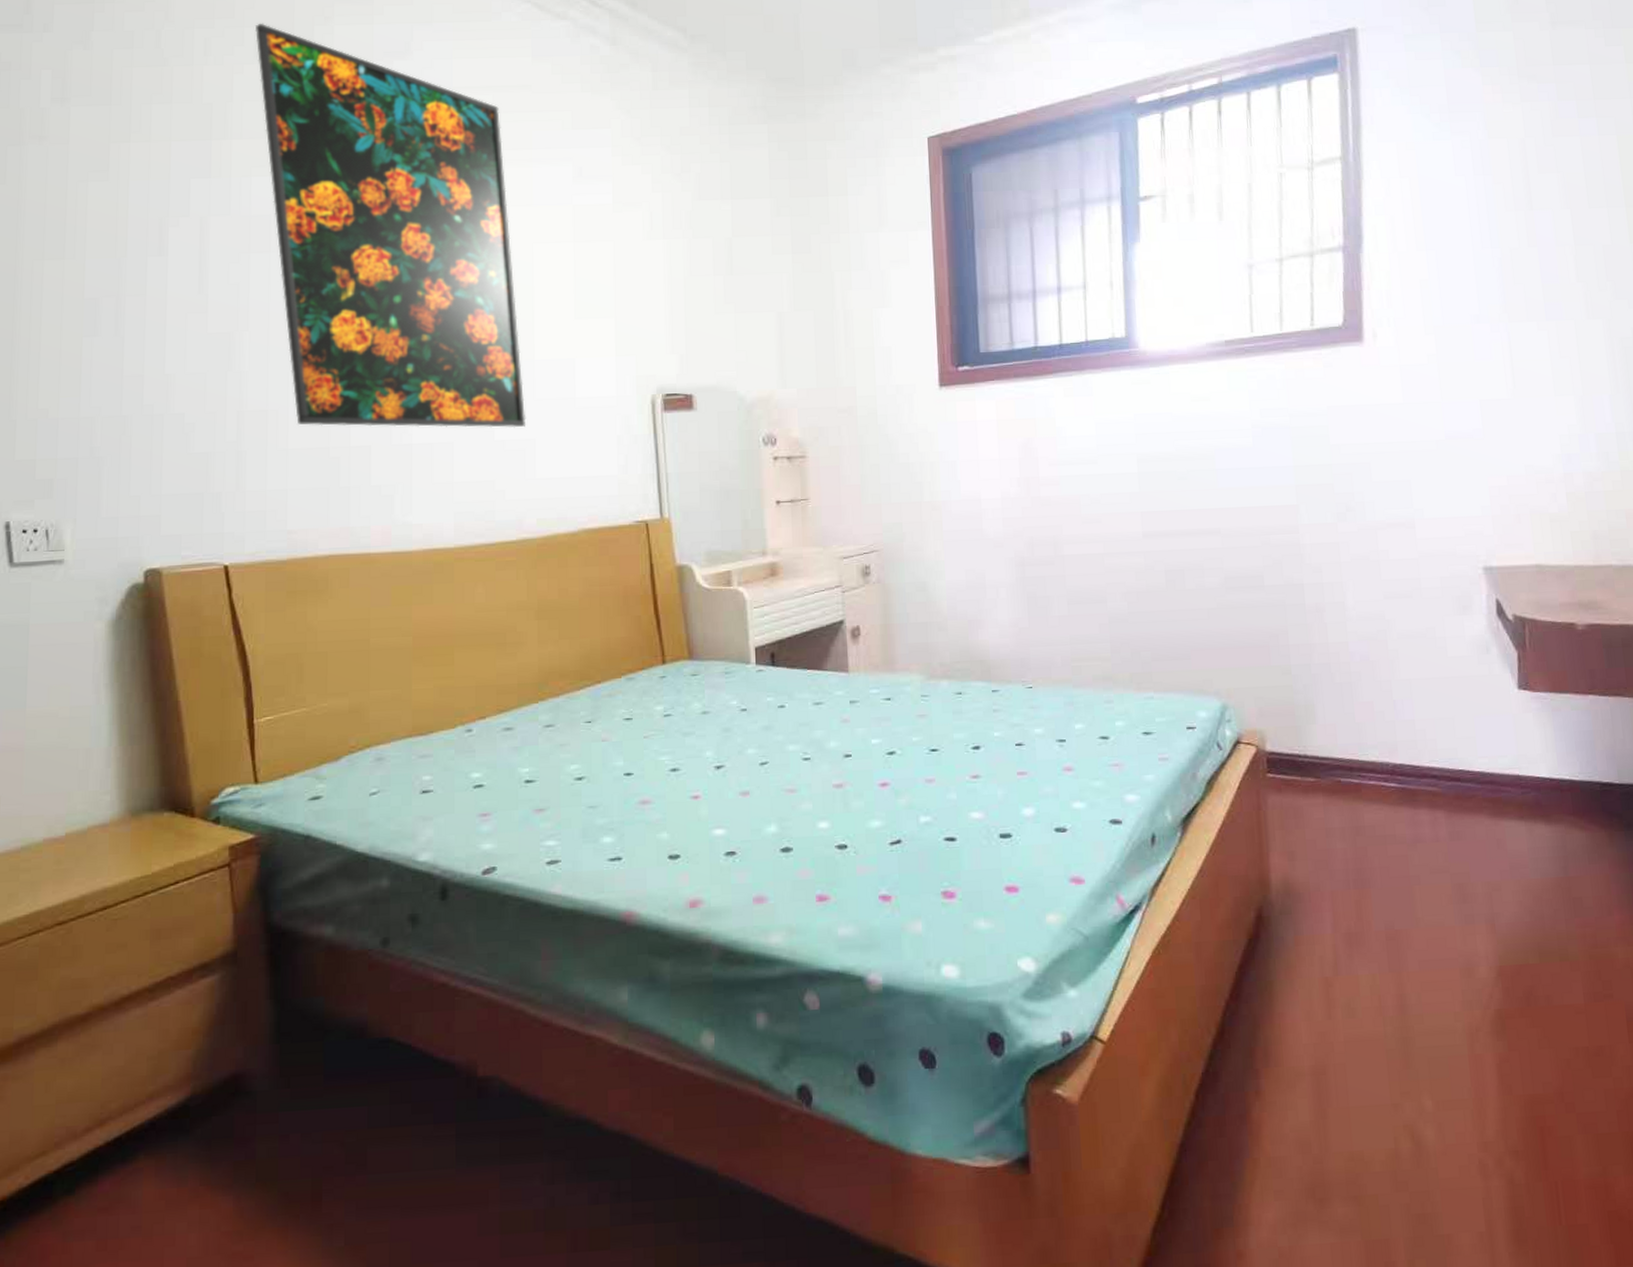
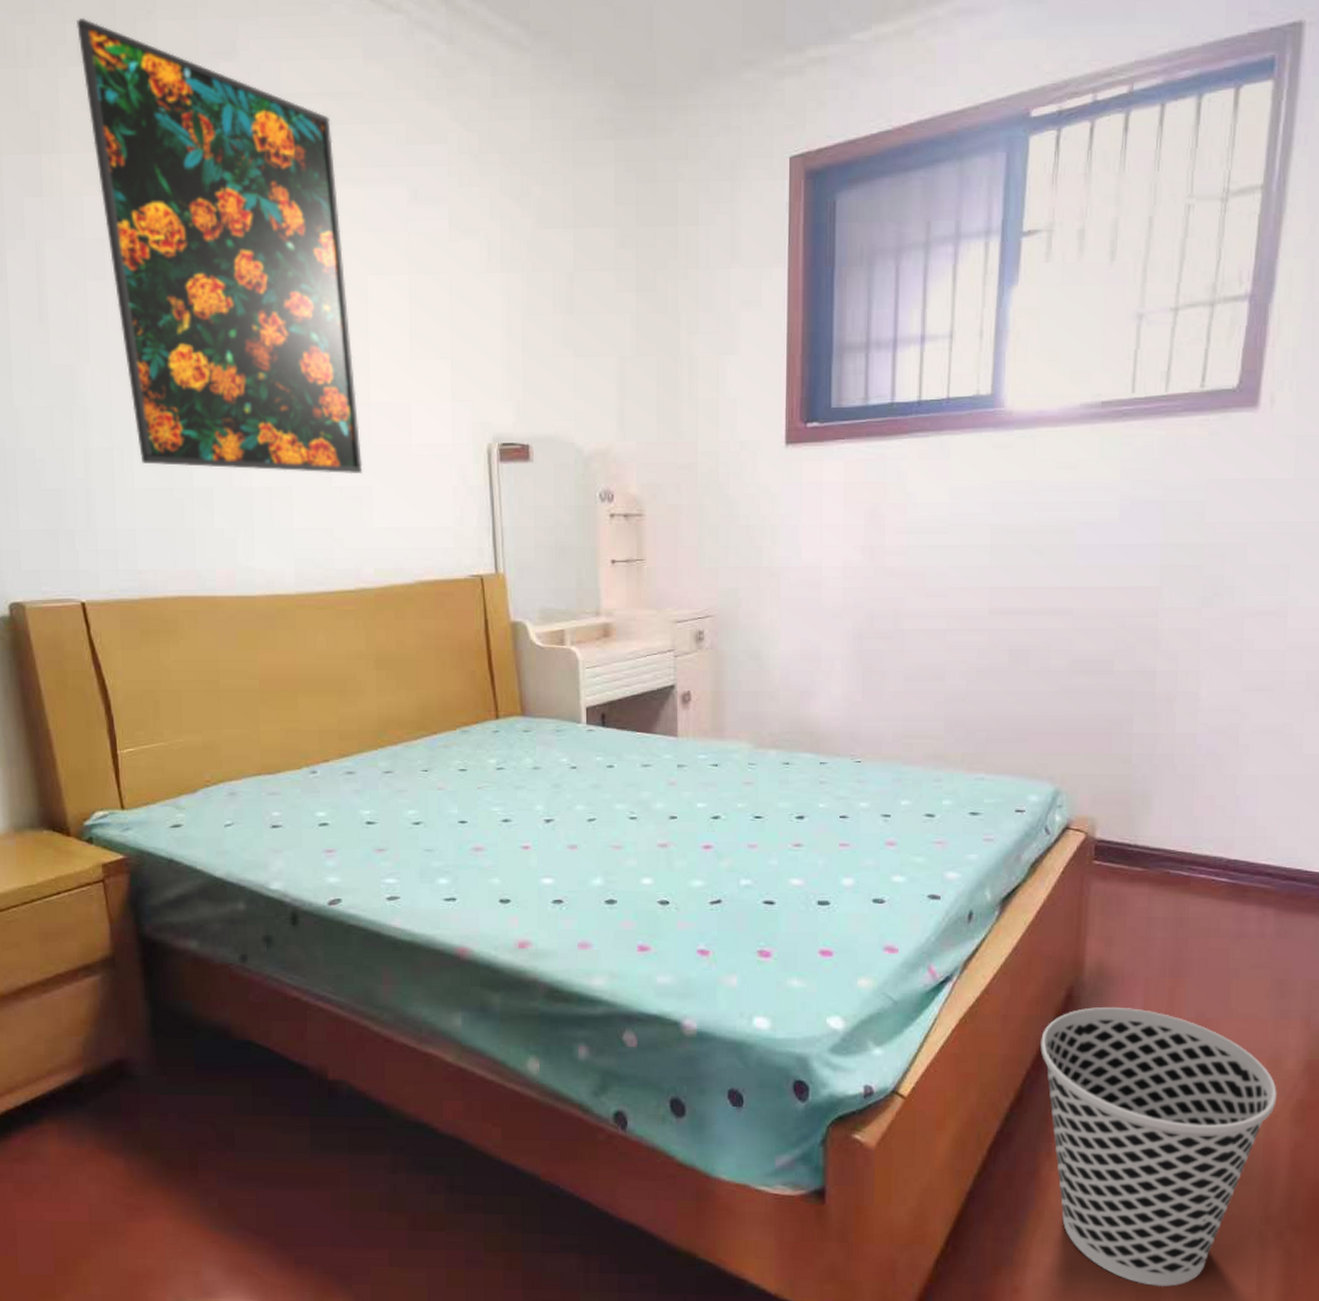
wastebasket: none [1236,924,1476,1236] -> present [1040,1006,1277,1287]

